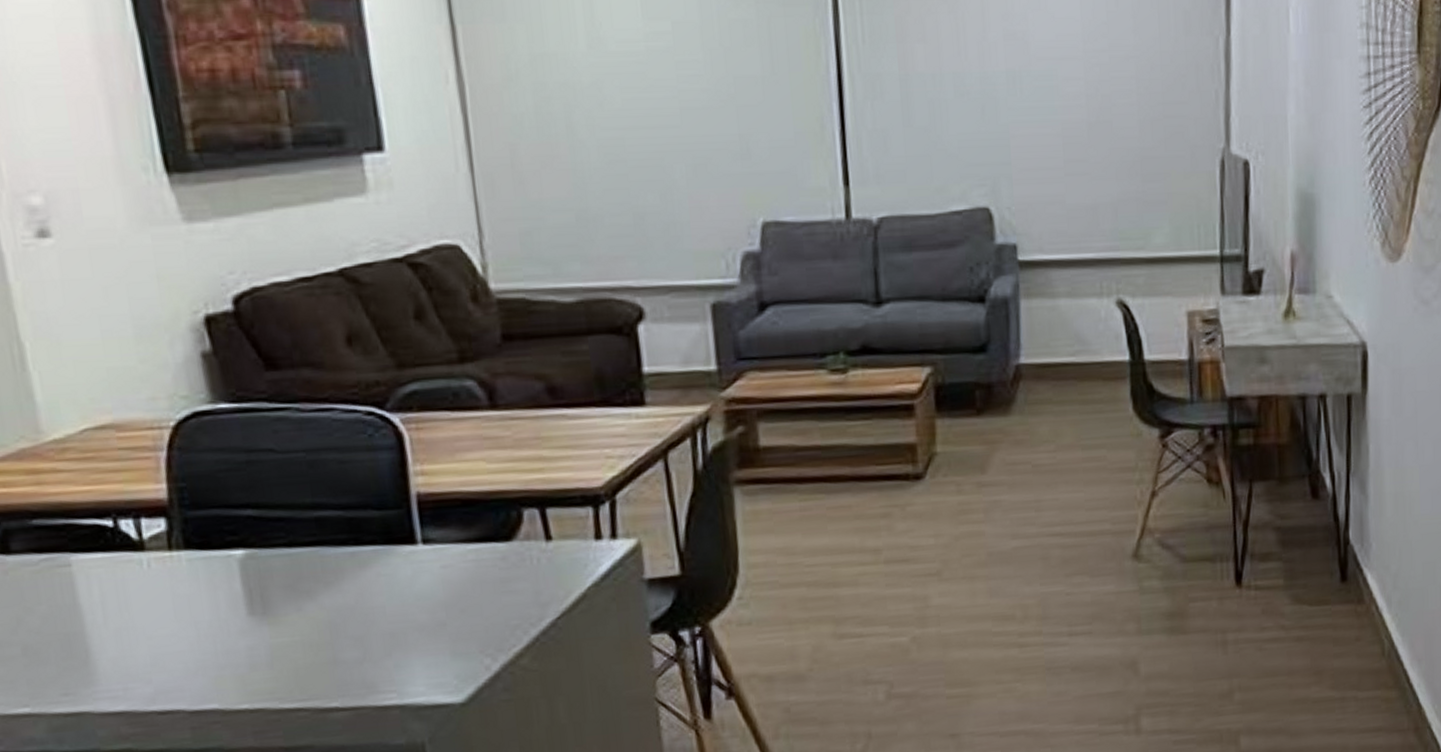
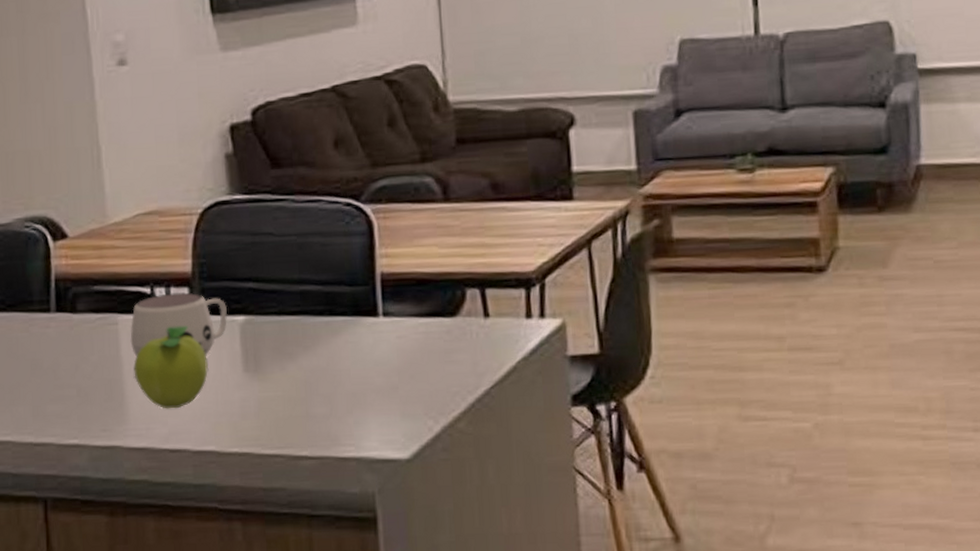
mug: none [90,523,222,603] -> present [130,292,228,356]
fruit: none [98,563,201,665] -> present [134,325,208,409]

